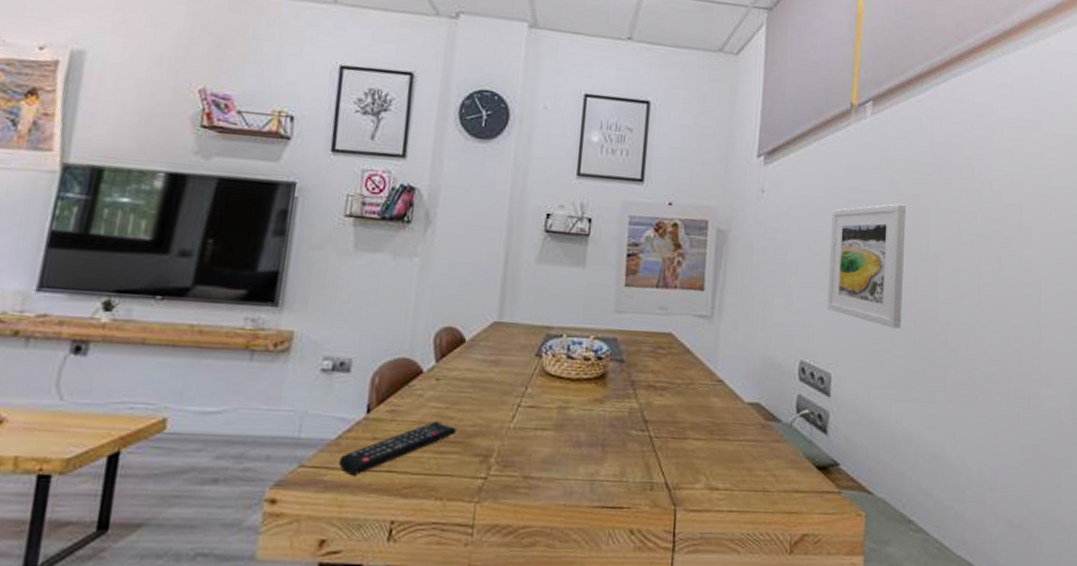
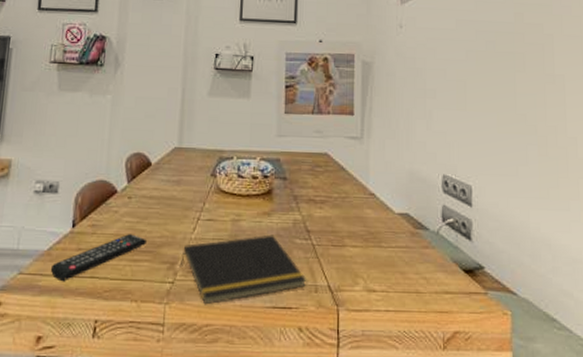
notepad: none [494,424,642,504] -> present [179,234,307,305]
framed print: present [827,203,907,329] -> none [464,32,534,144]

